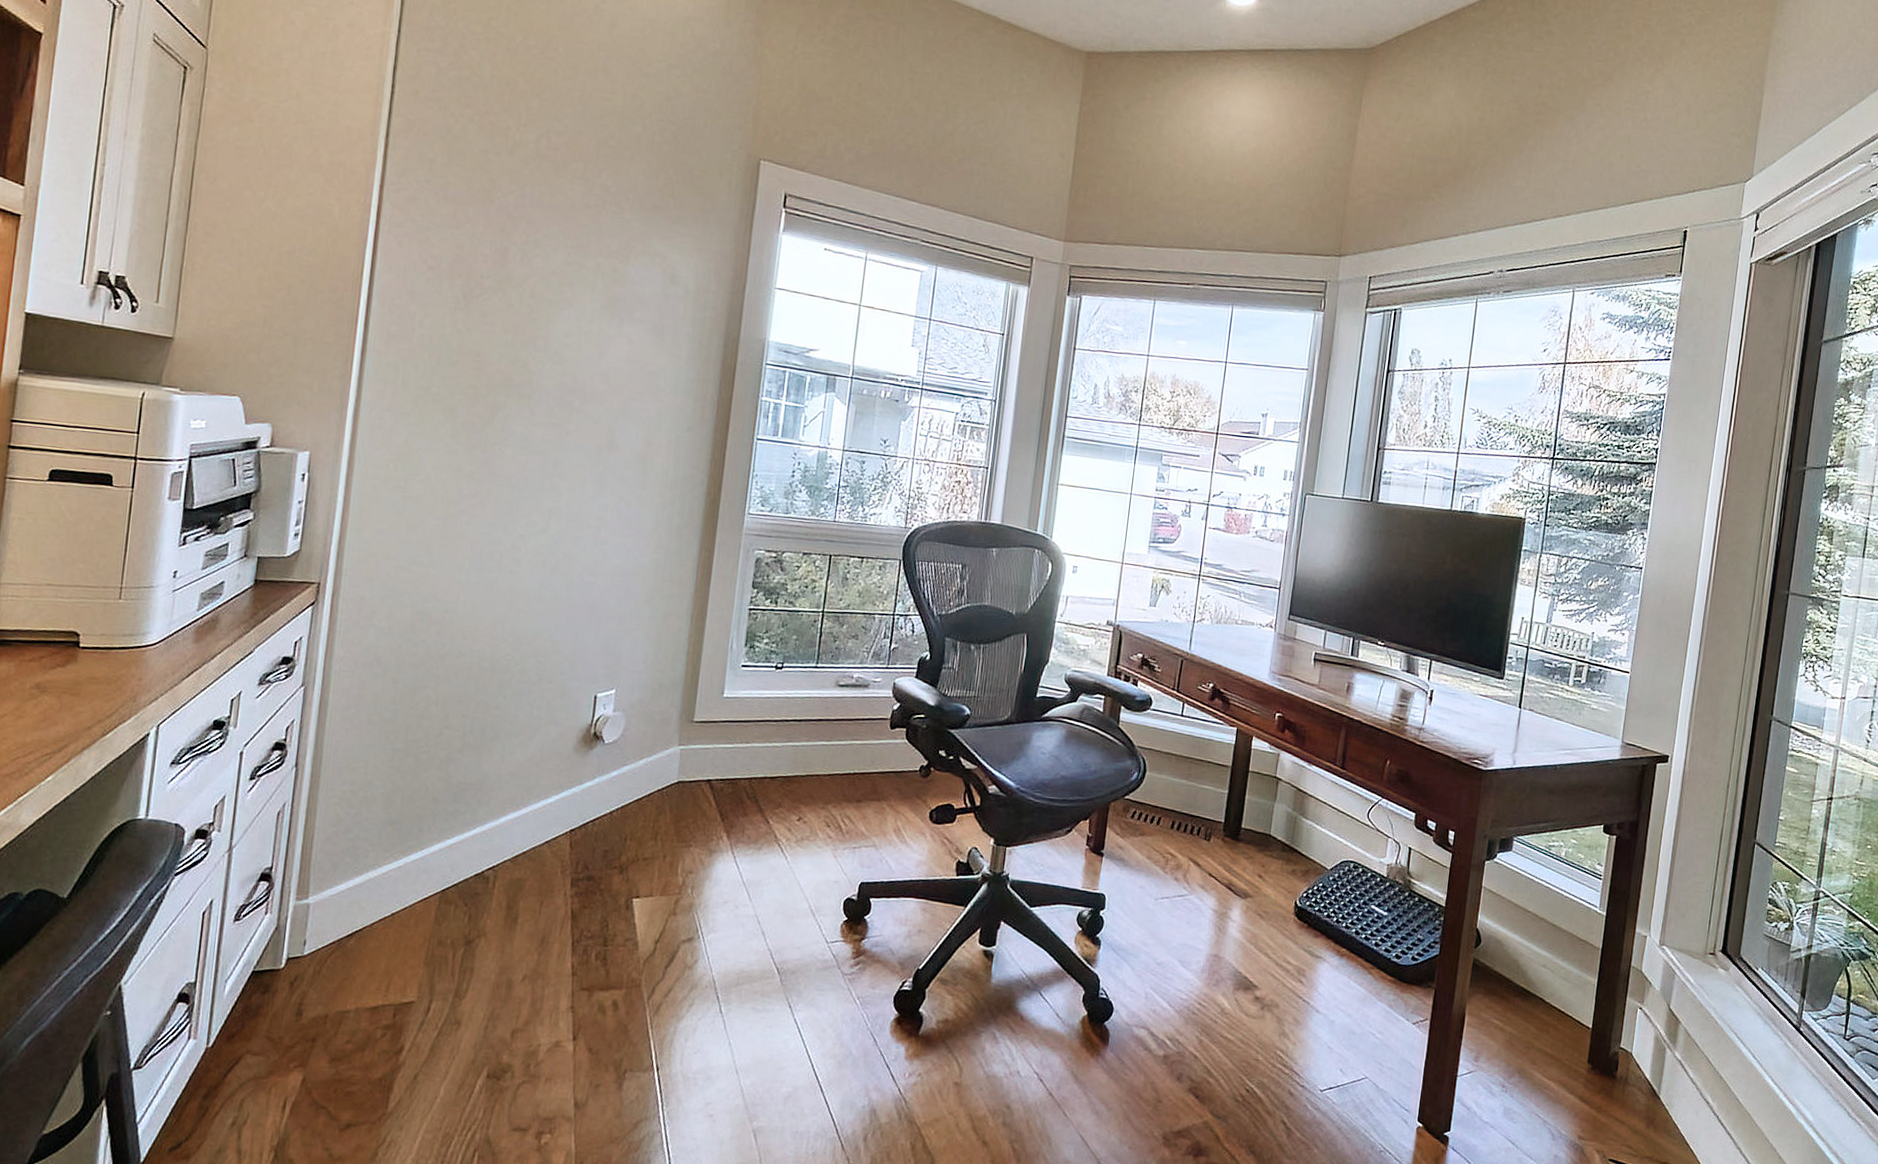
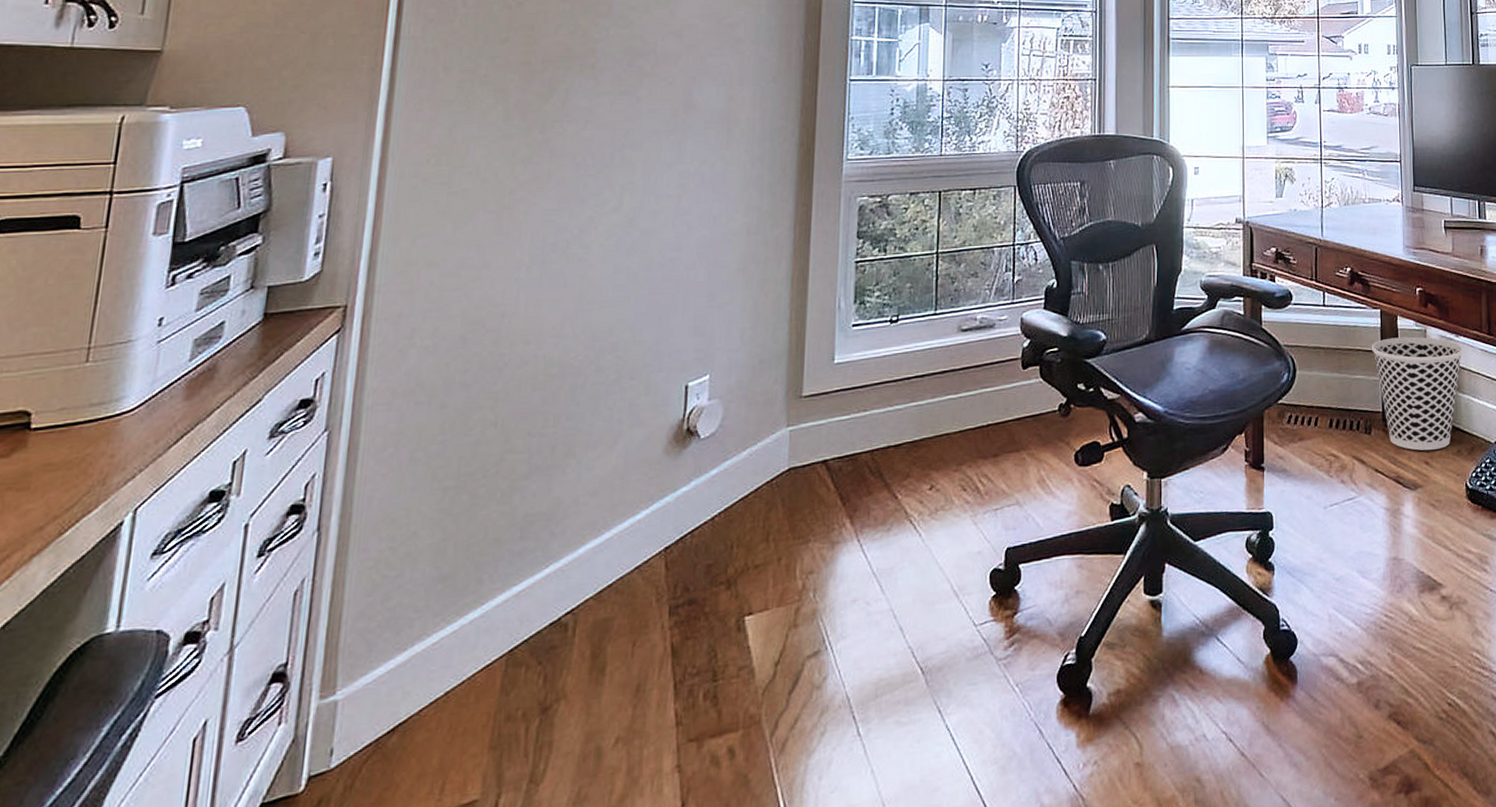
wastebasket: none [1222,756,1314,866] -> present [1371,336,1464,451]

